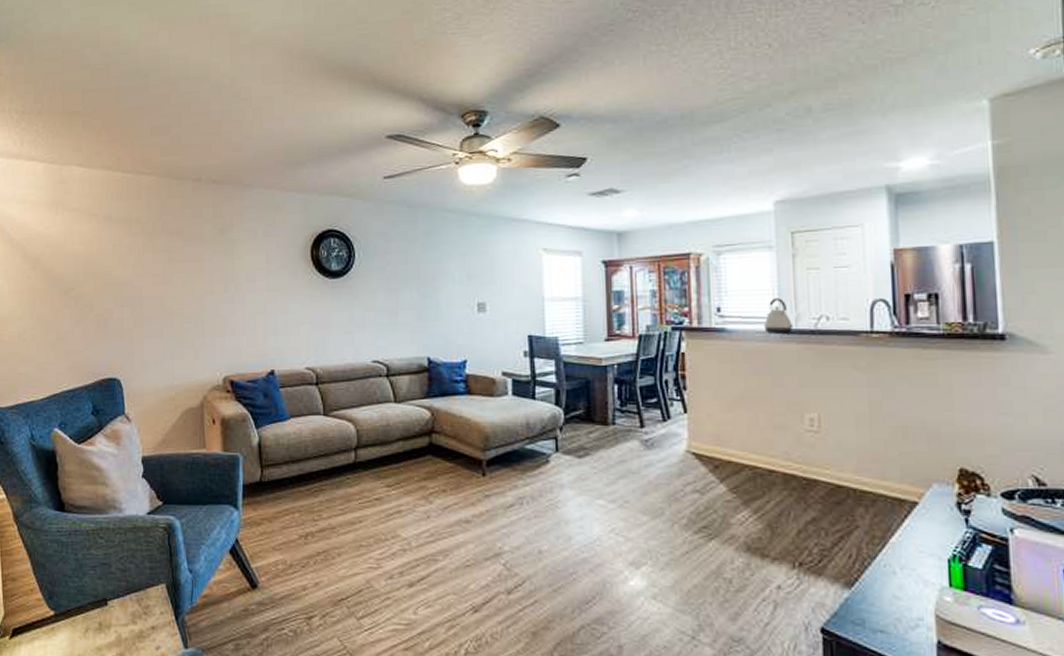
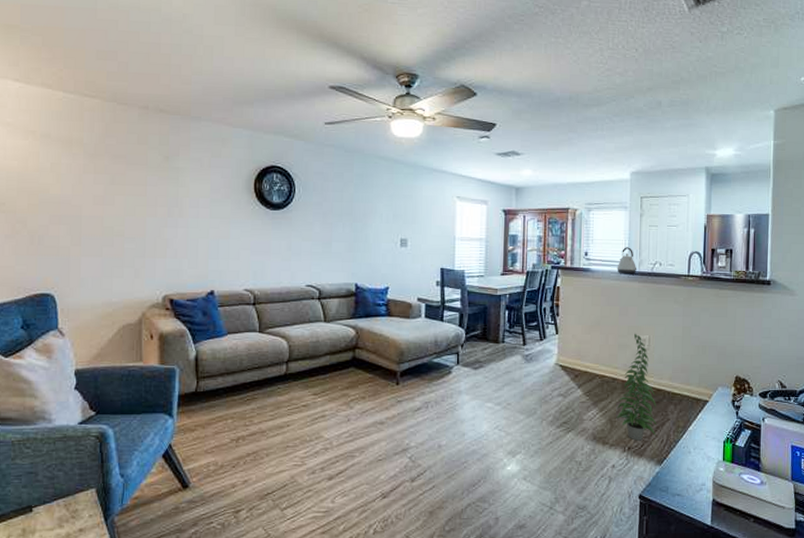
plant: none [778,410,841,554] -> present [616,333,657,441]

